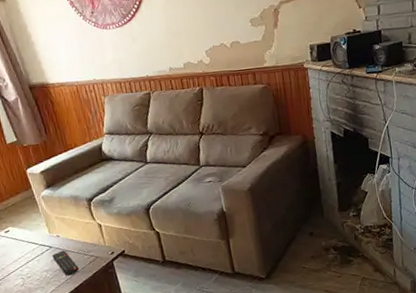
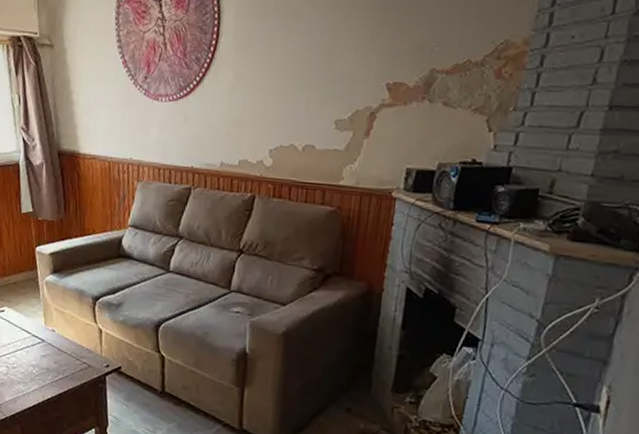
remote control: present [52,250,79,276] -> none [42,348,68,379]

